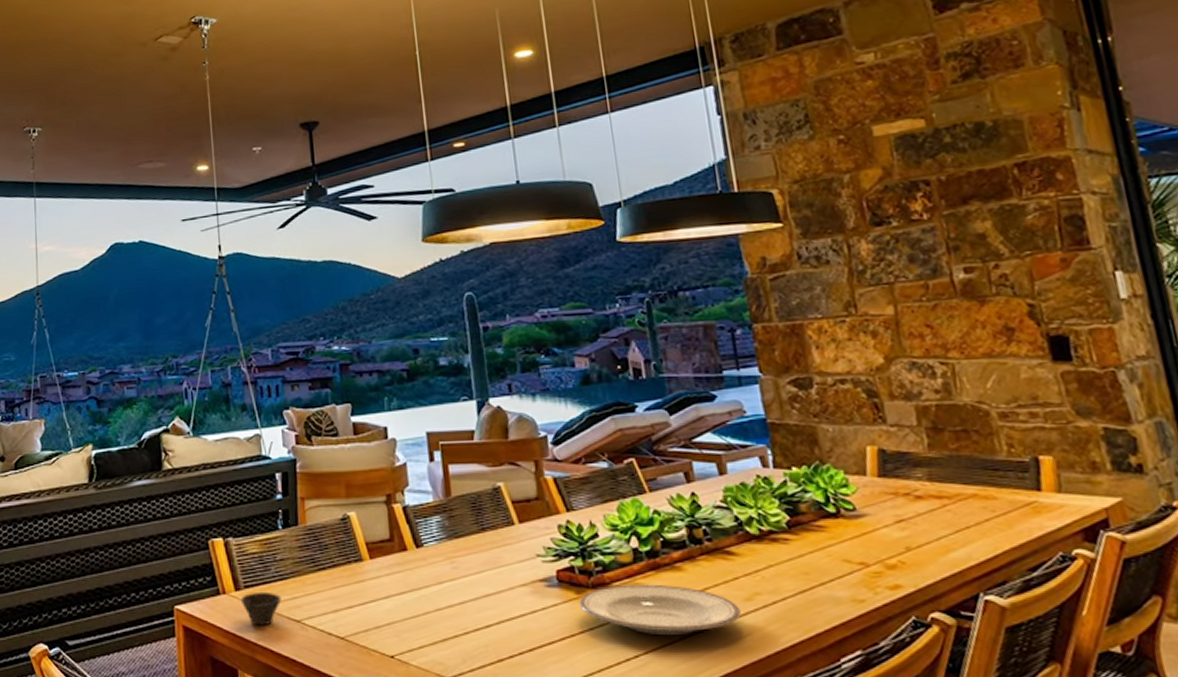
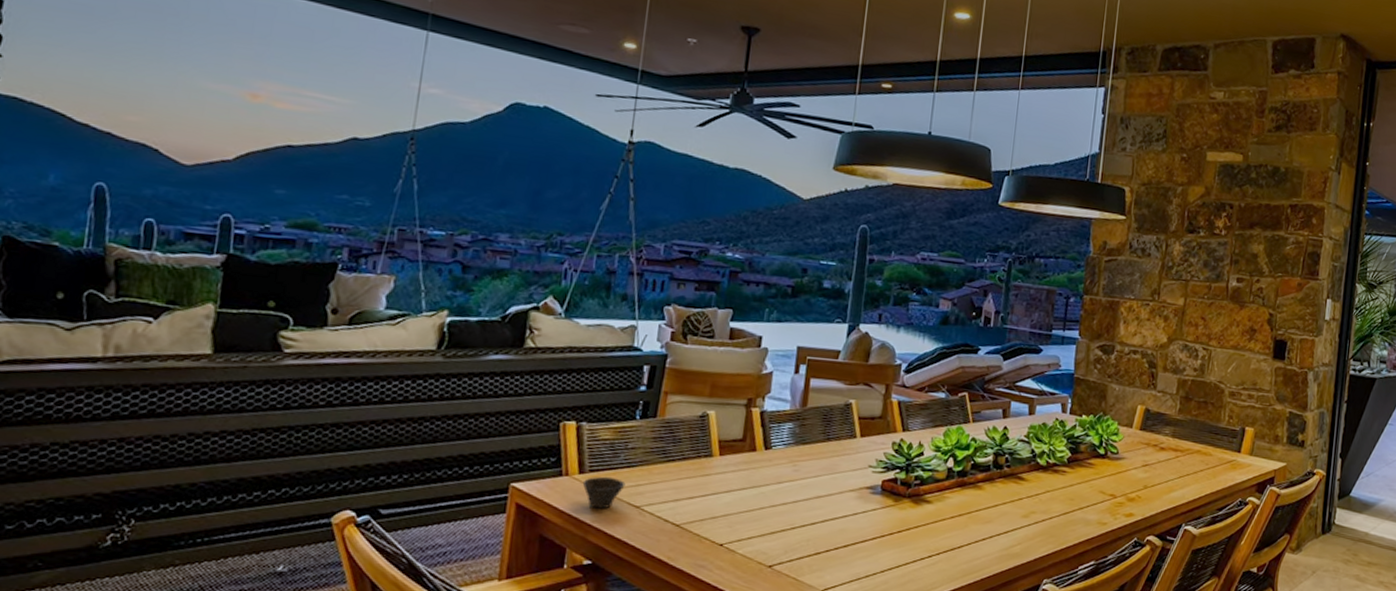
plate: present [579,584,741,636] -> none [894,497,1017,542]

